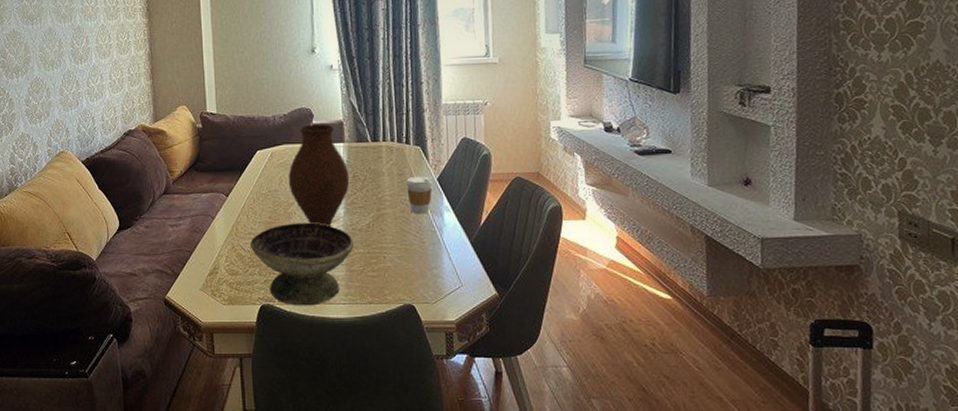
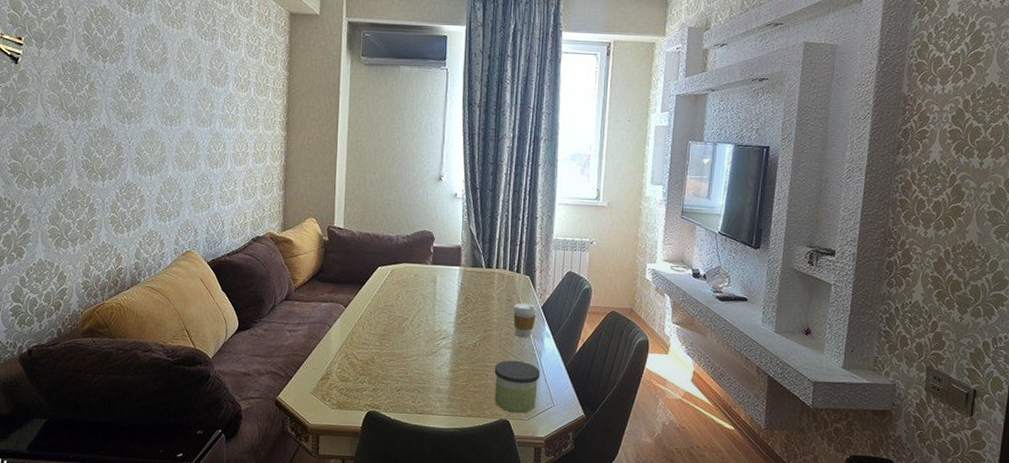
decorative bowl: present [250,222,355,306] -> none [363,337,461,415]
vase: present [288,124,350,227] -> none [404,246,462,344]
candle: none [392,239,444,297] -> present [494,360,541,414]

